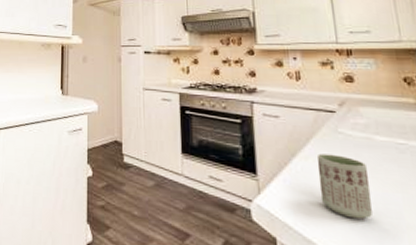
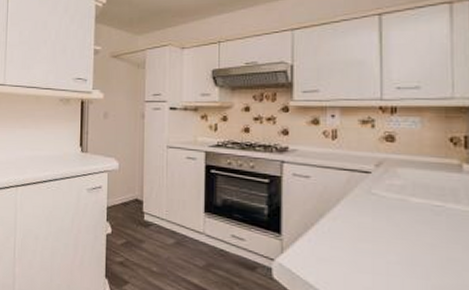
cup: present [317,153,372,220] -> none [345,214,399,280]

